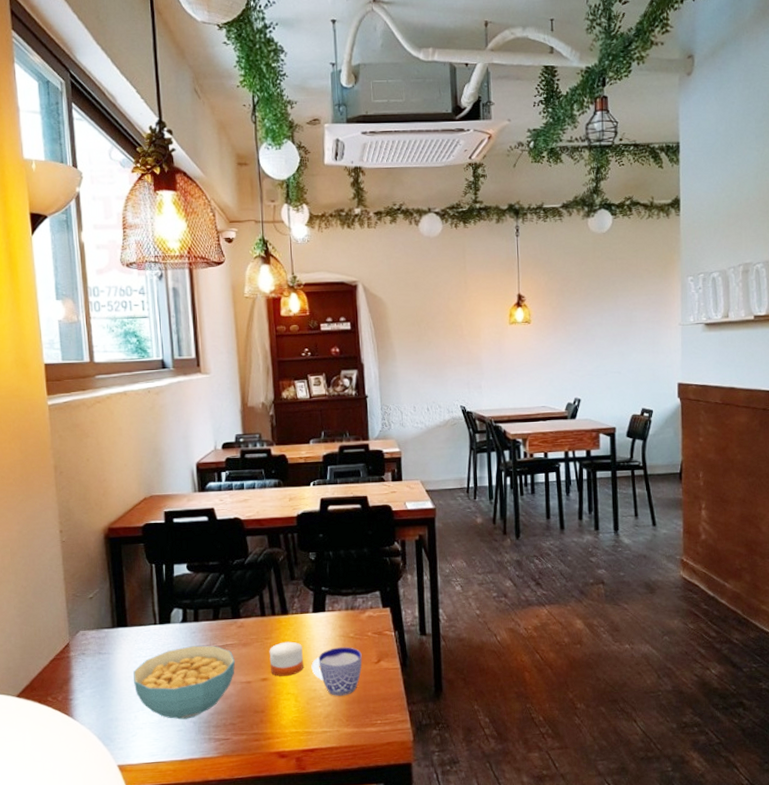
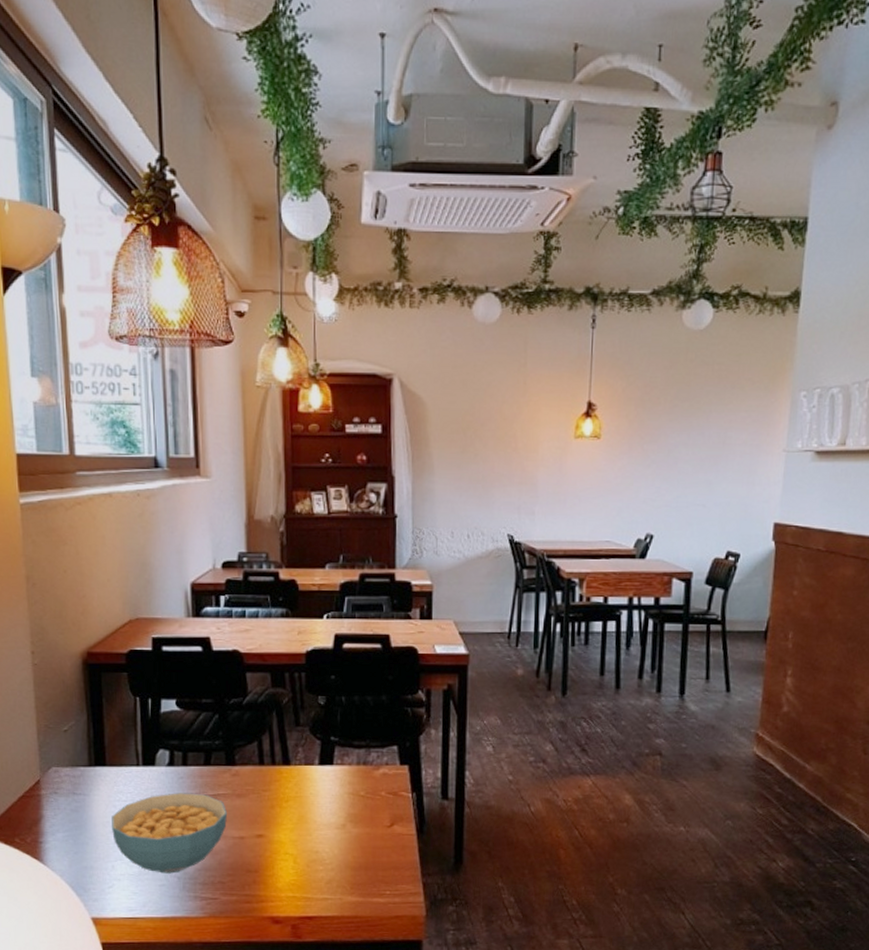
candle: present [269,641,303,676] -> none [266,795,305,834]
cup: present [311,647,362,696] -> none [314,806,373,860]

